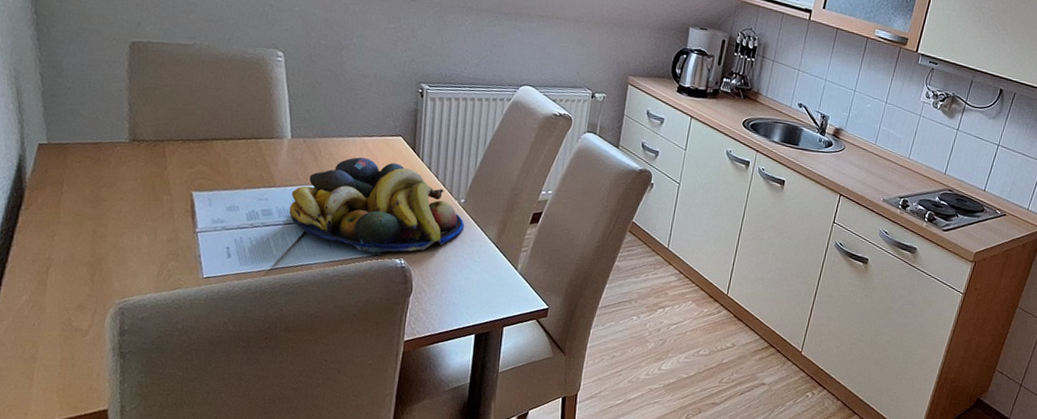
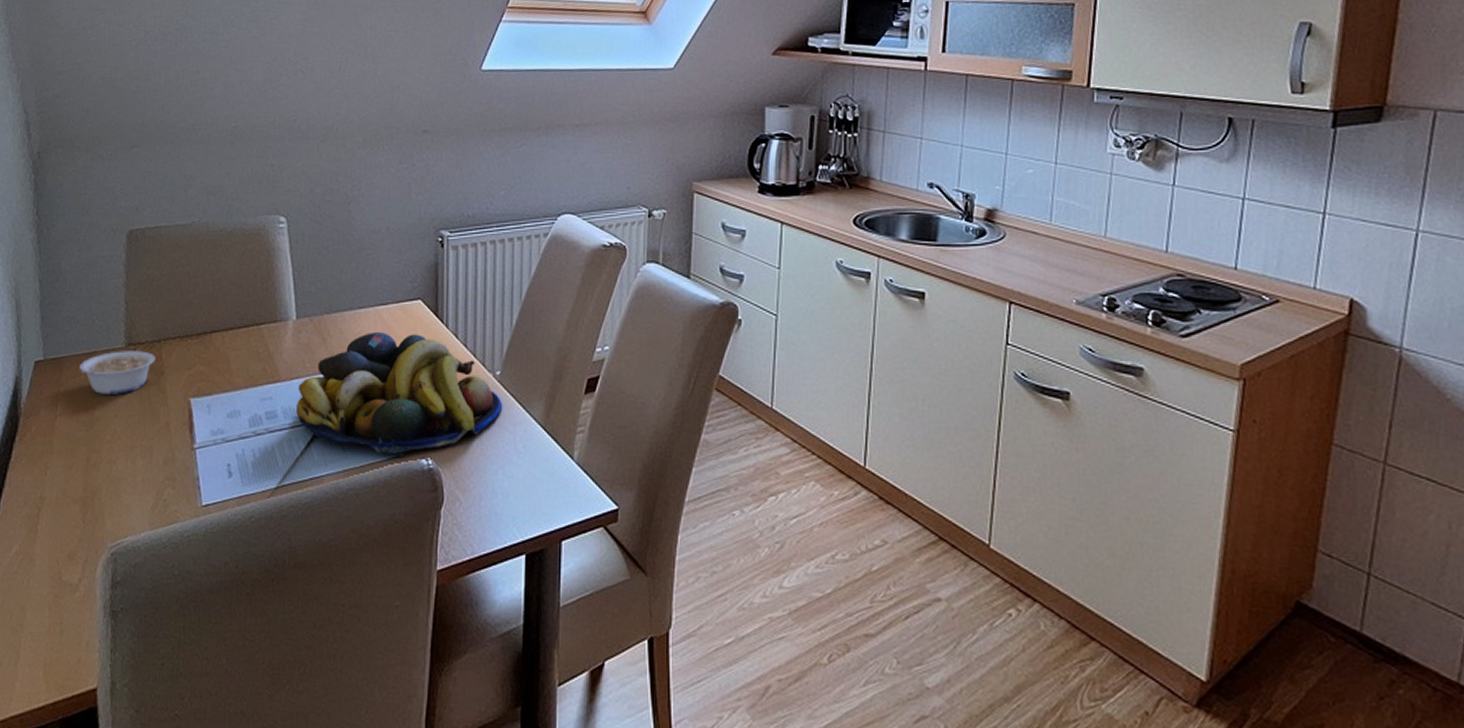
legume: none [83,144,159,181] -> present [78,351,155,394]

